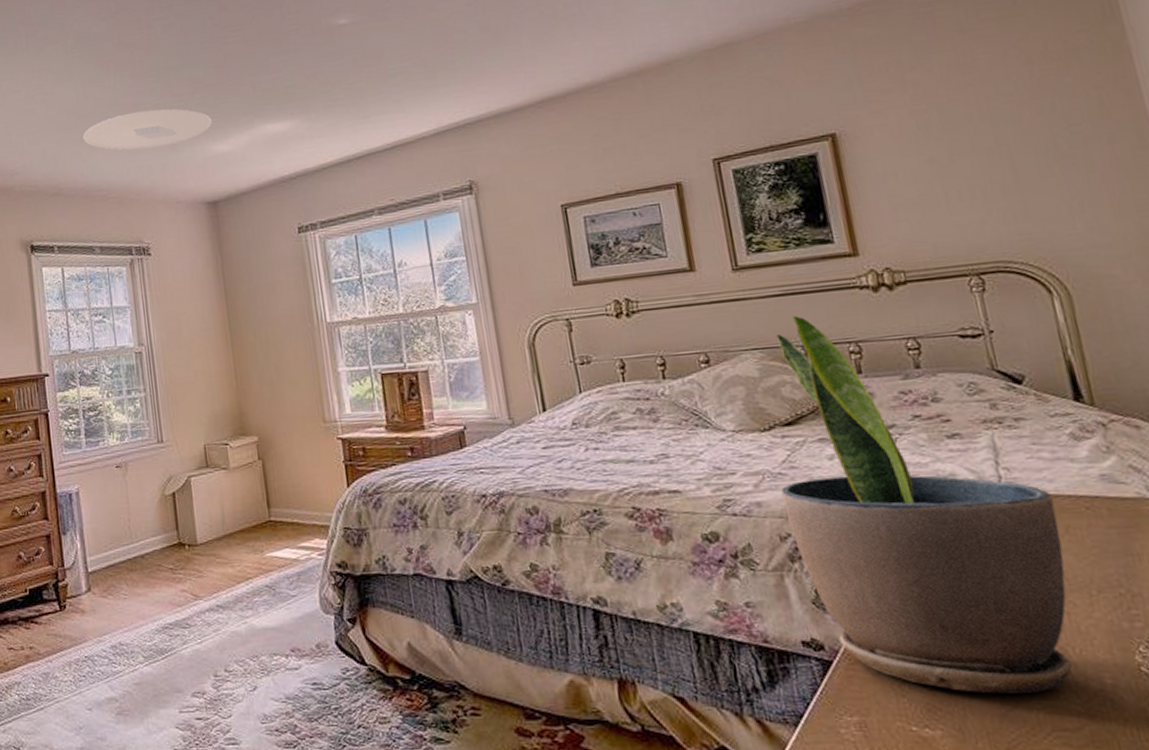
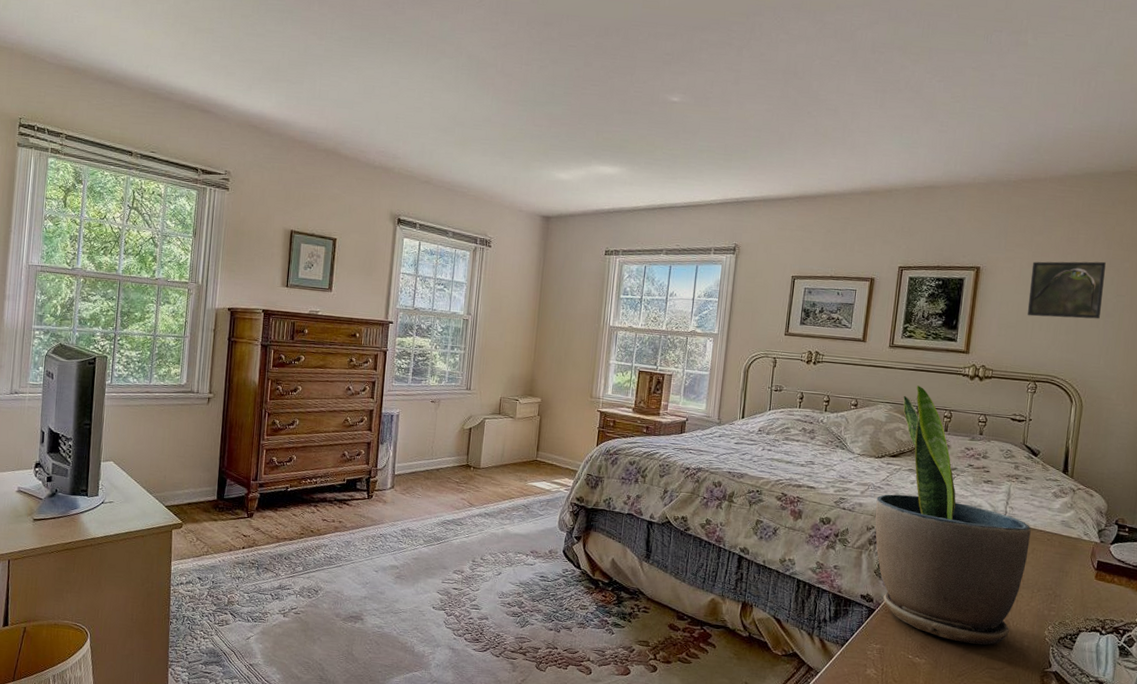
ceiling light: present [82,108,212,151] -> none [456,130,560,164]
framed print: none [914,83,1052,184] -> present [1027,261,1106,319]

